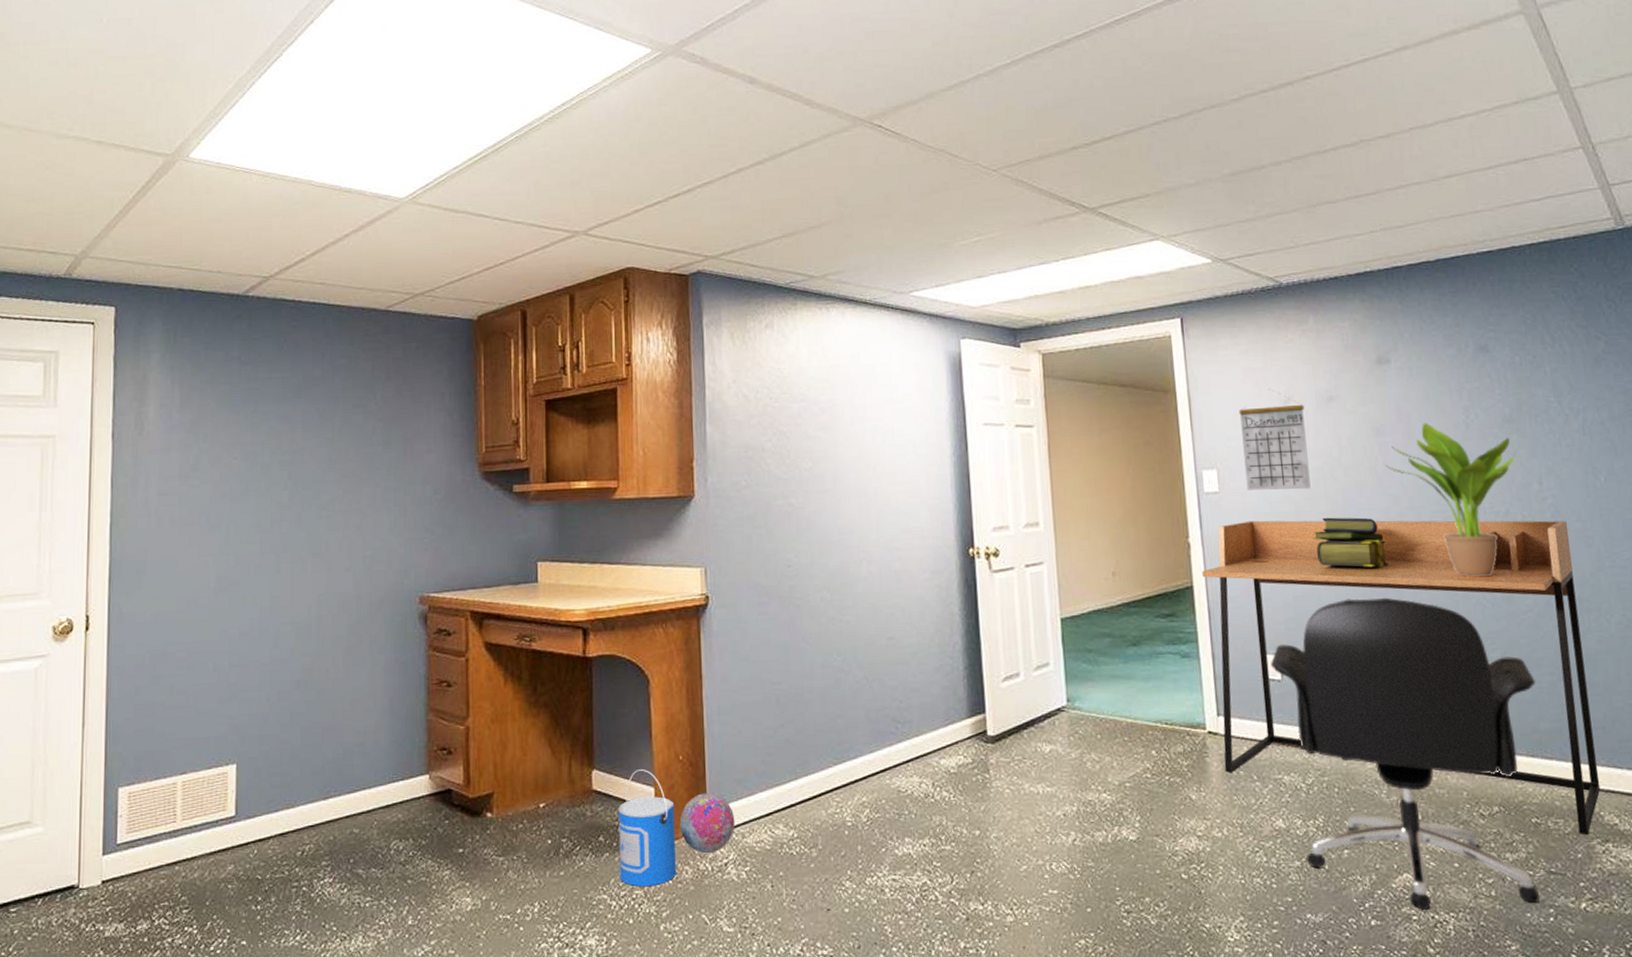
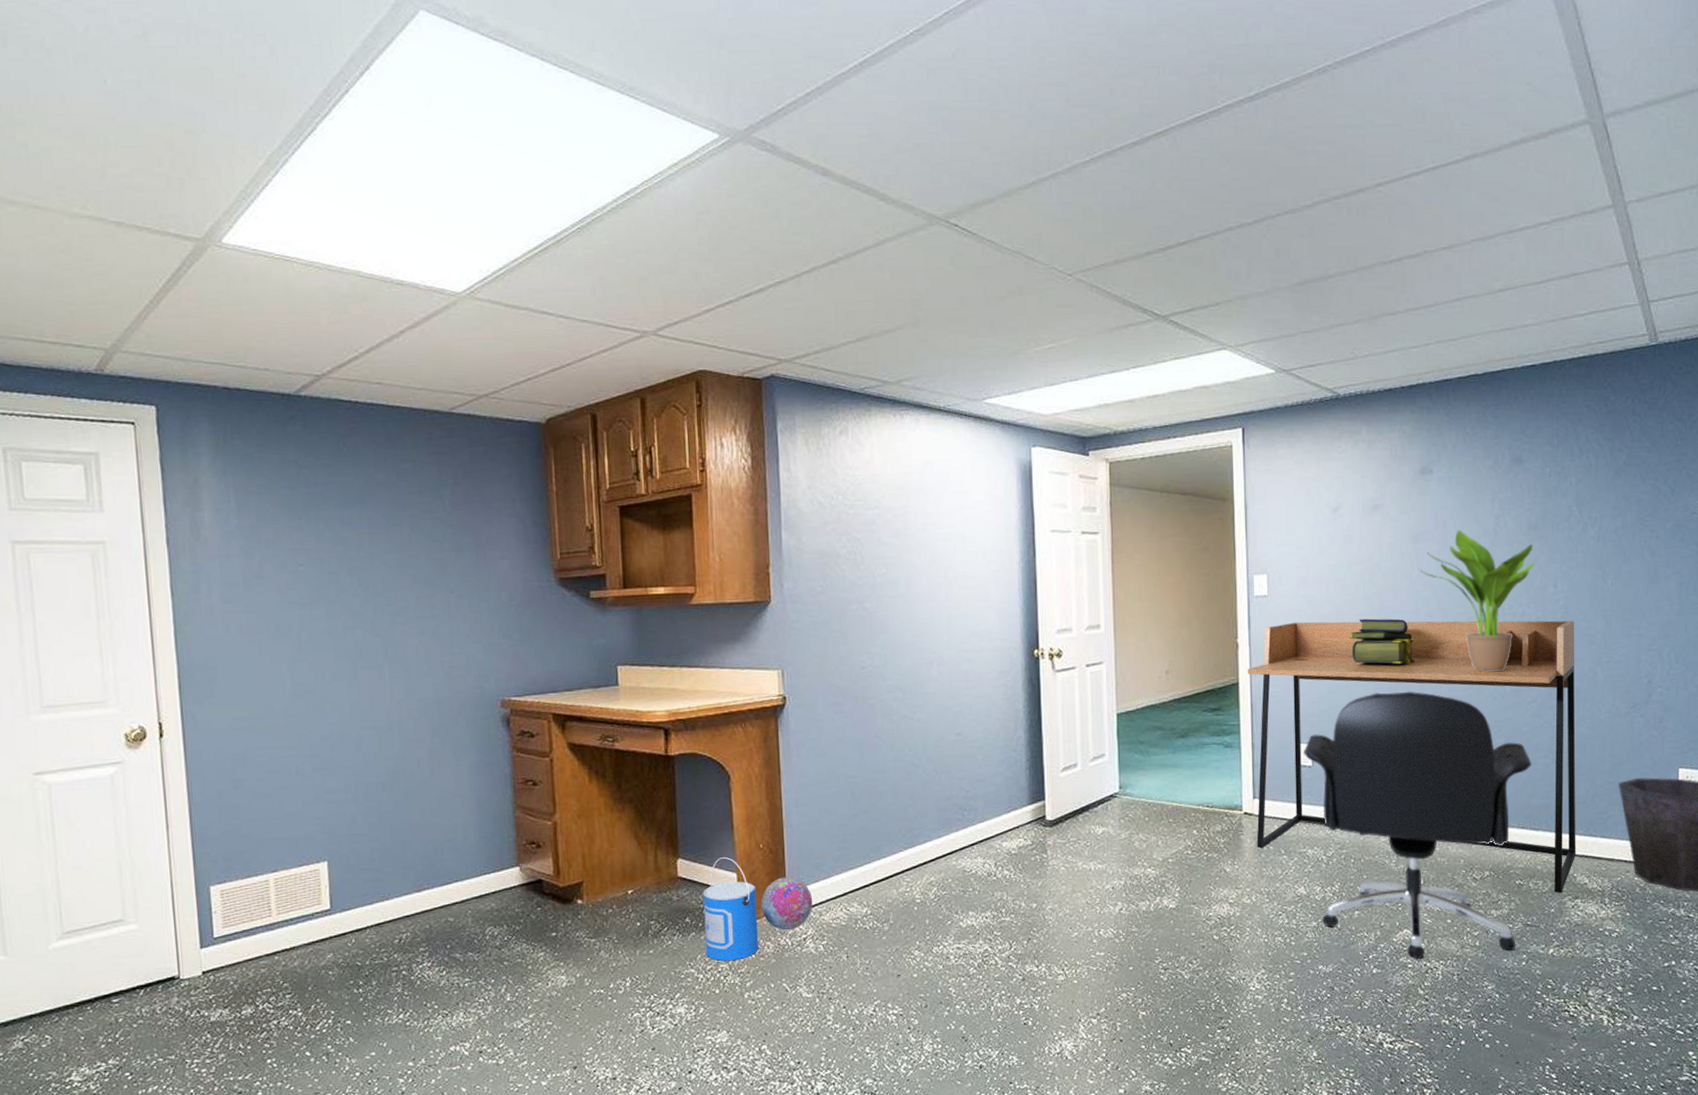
calendar: present [1238,389,1311,491] -> none [1291,497,1351,594]

